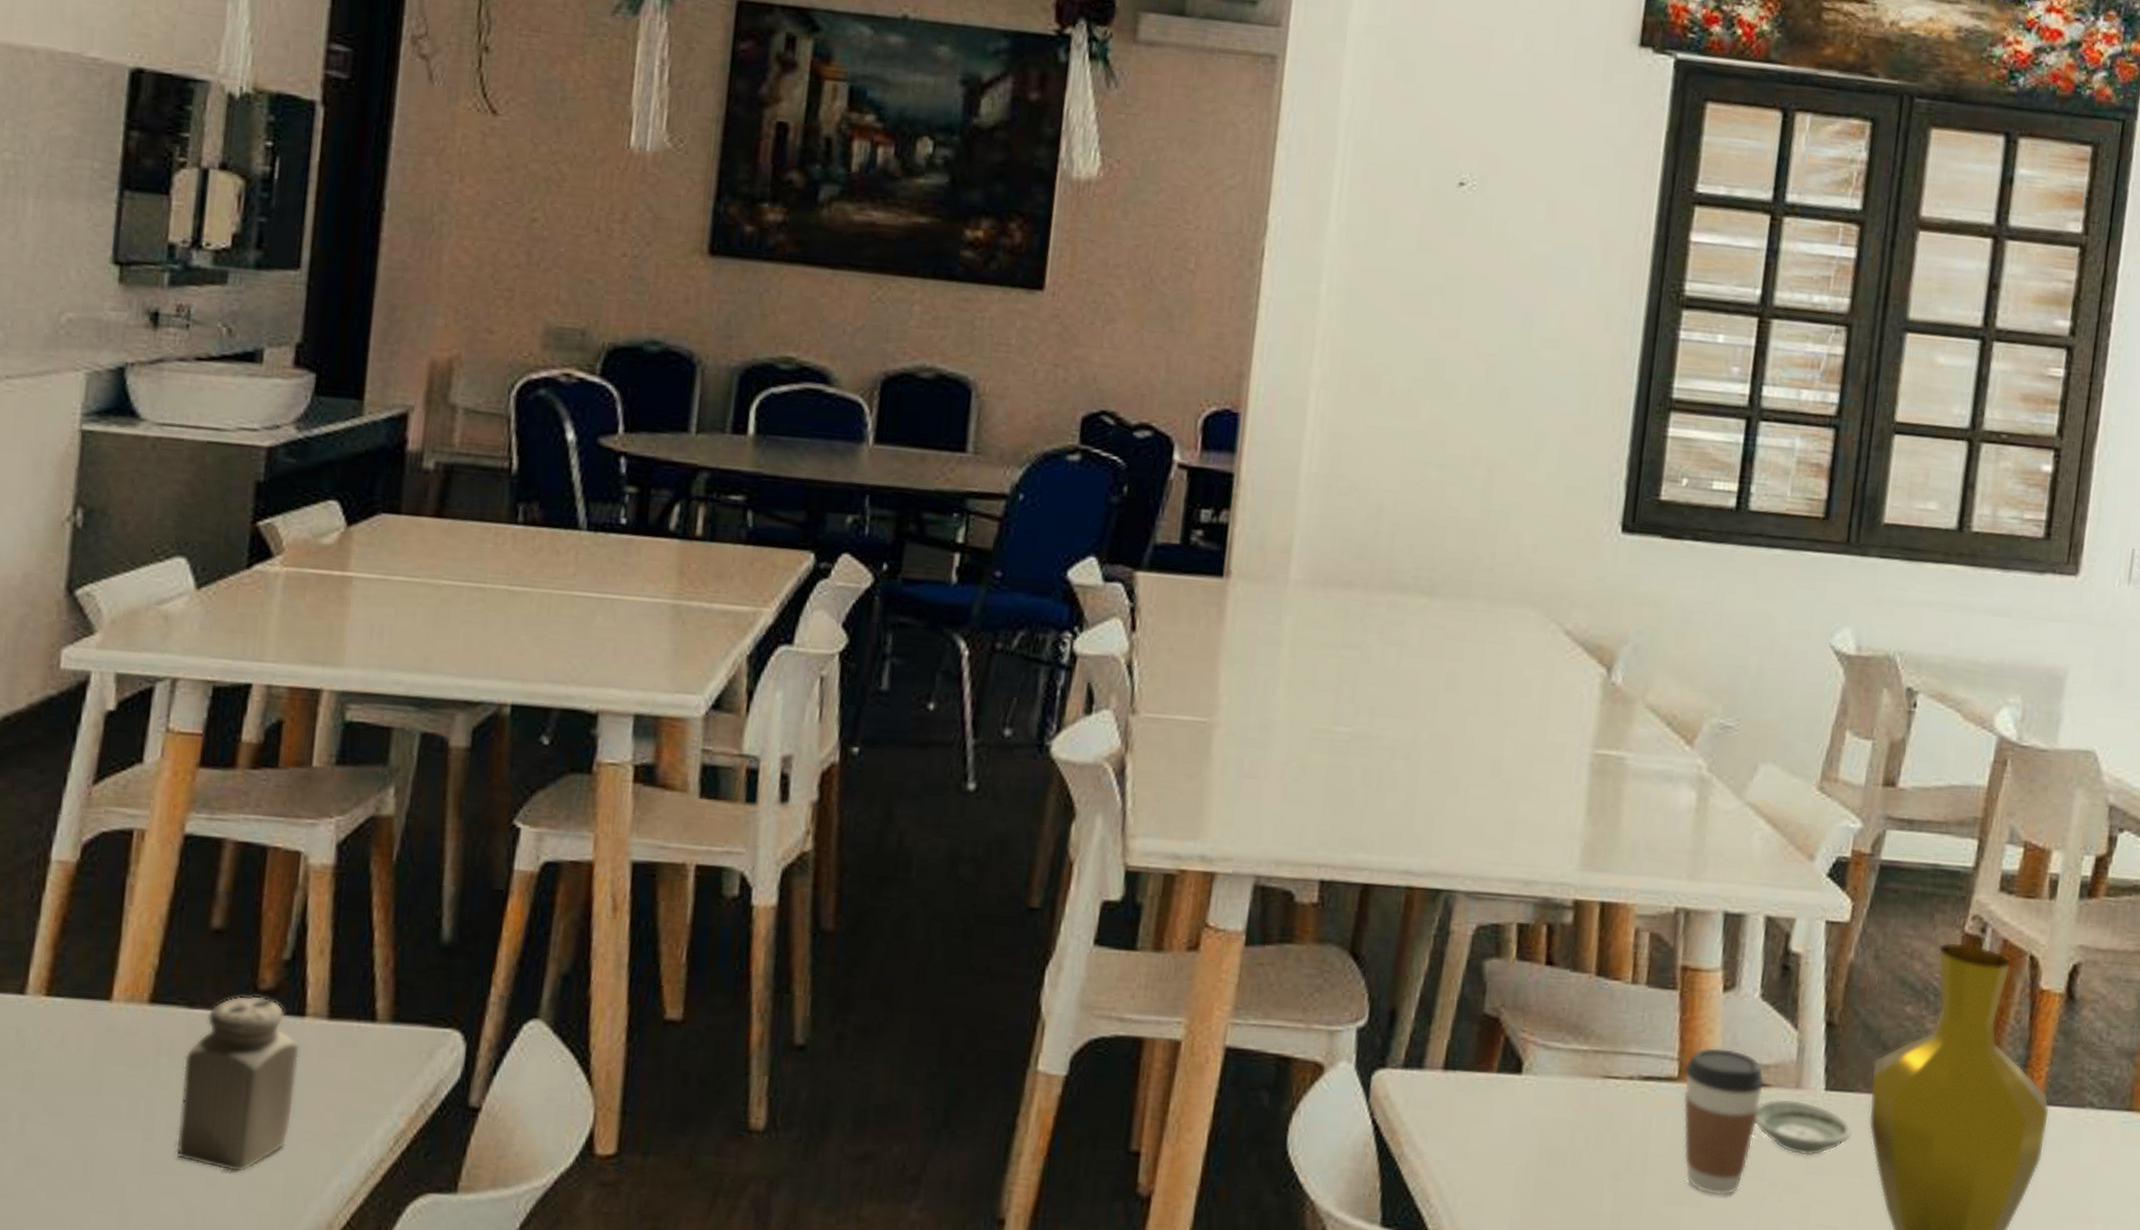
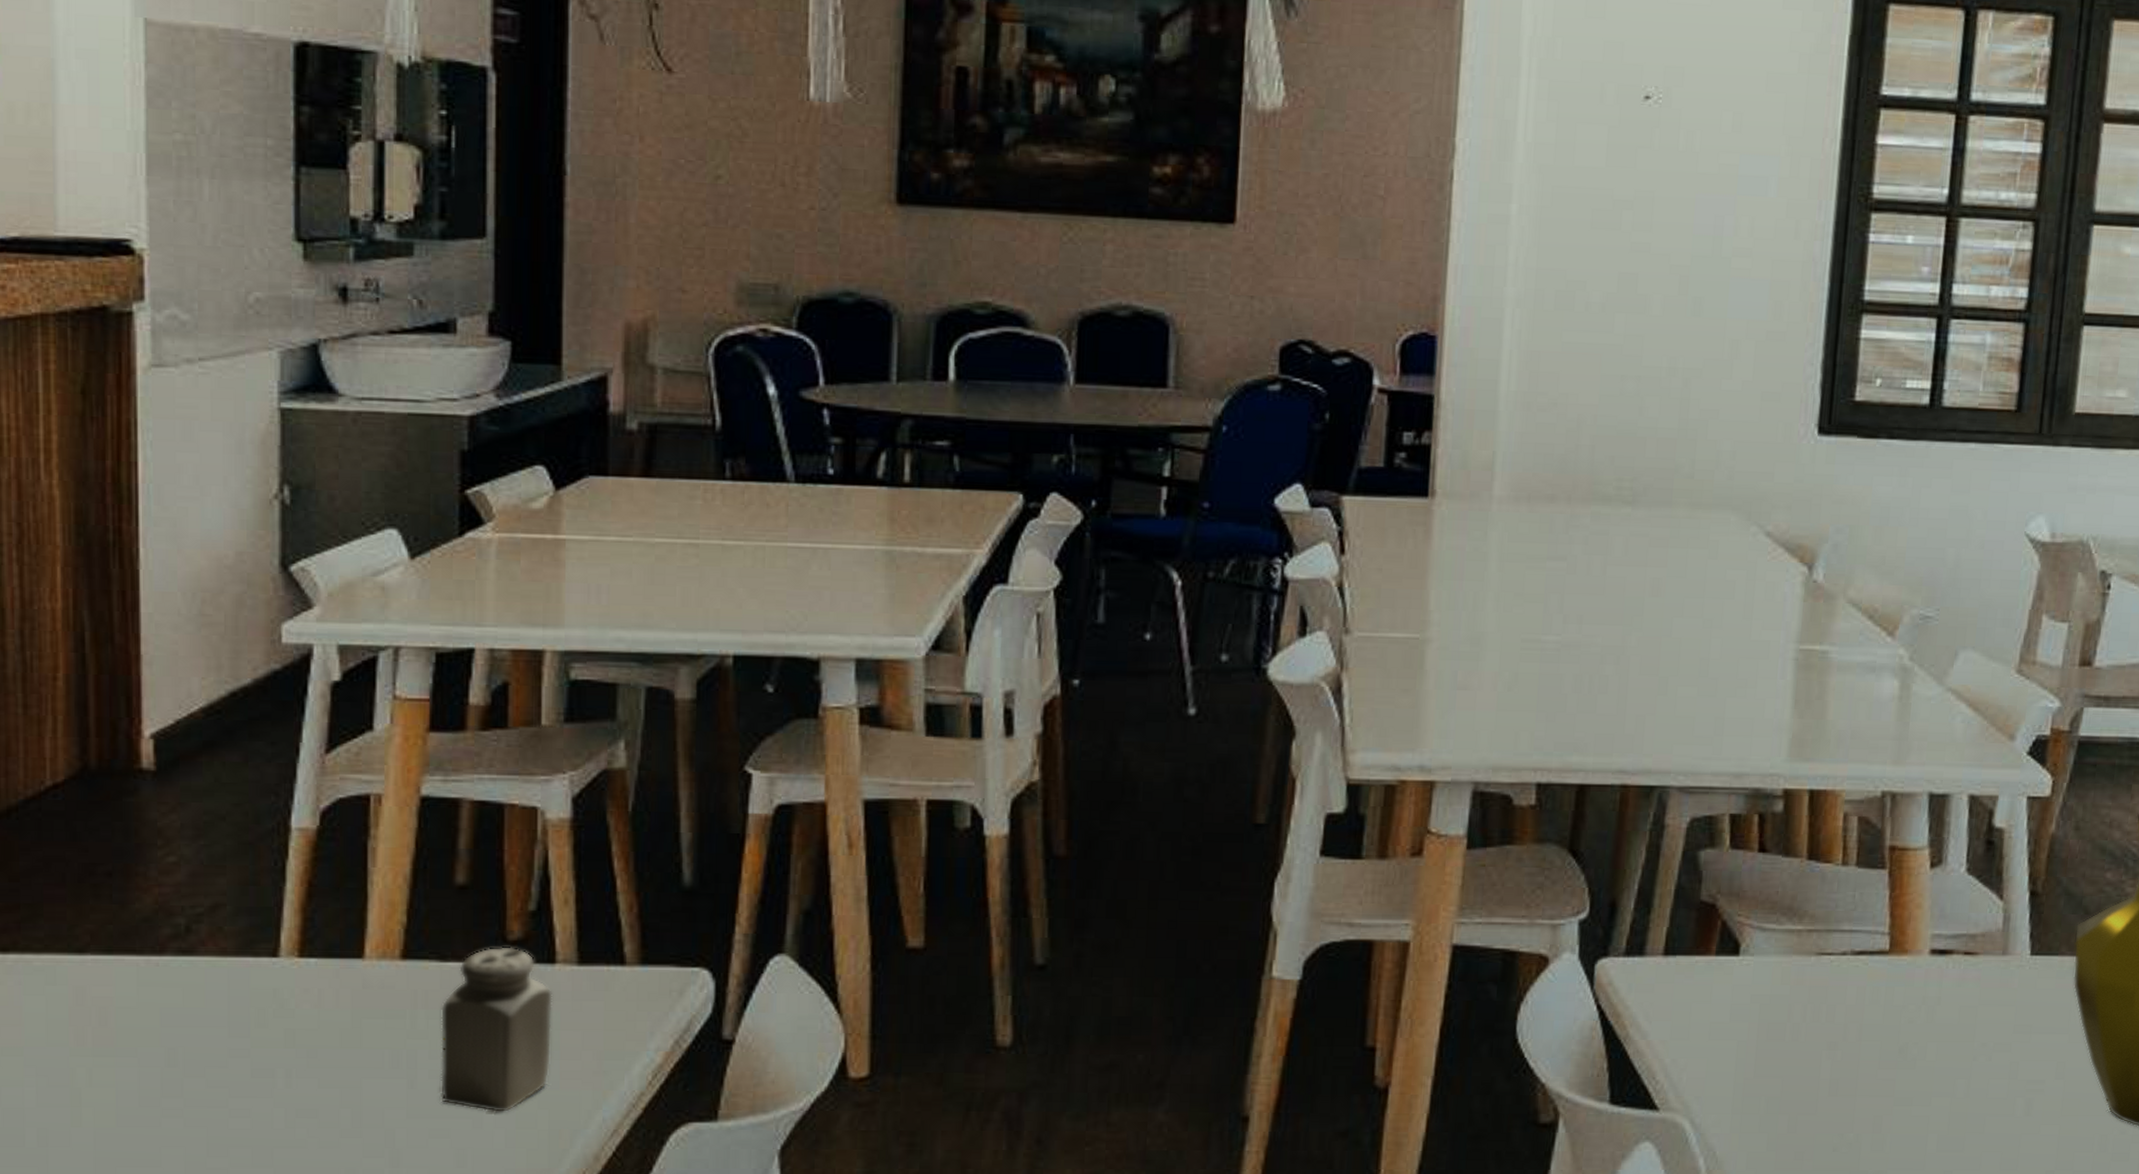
coffee cup: present [1683,1047,1765,1196] -> none [1894,920,1973,1058]
saucer: present [1755,1098,1853,1156] -> none [1964,964,2058,1017]

